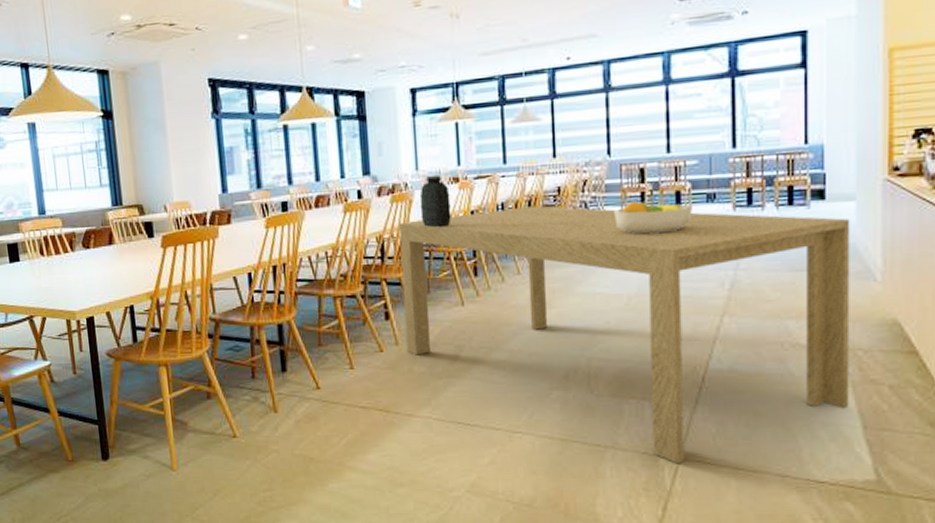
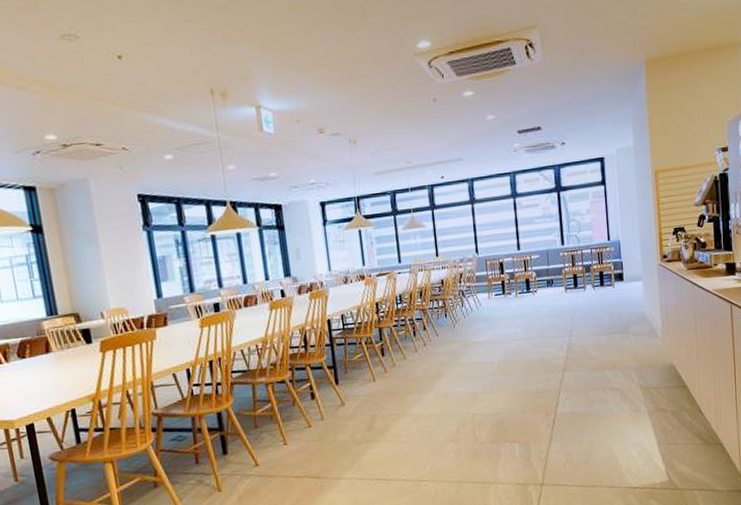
dining table: present [399,206,850,464] -> none [317,293,648,489]
water jug: present [419,174,451,228] -> none [333,273,361,319]
fruit bowl: present [614,200,692,235] -> none [484,288,538,314]

